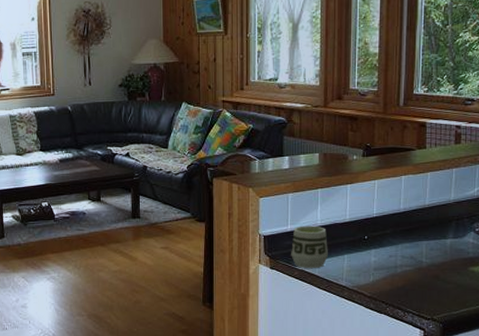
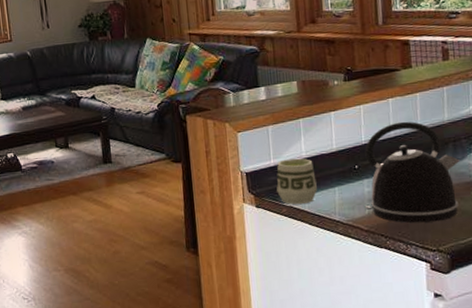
kettle: none [370,198,460,293] -> present [365,121,460,223]

